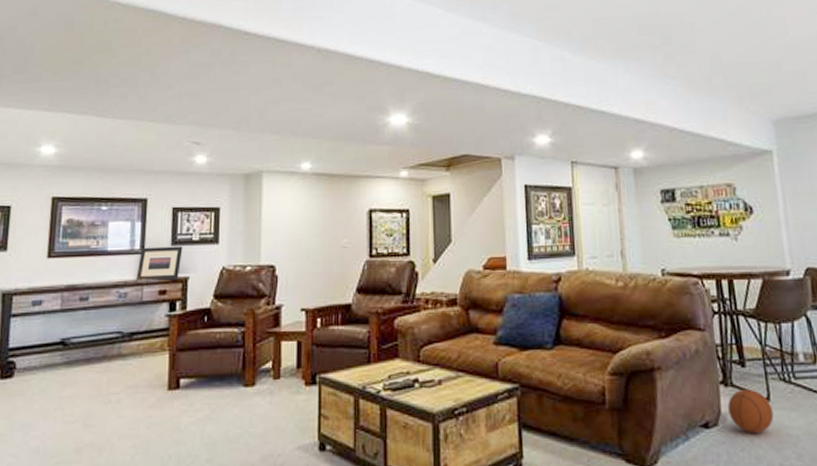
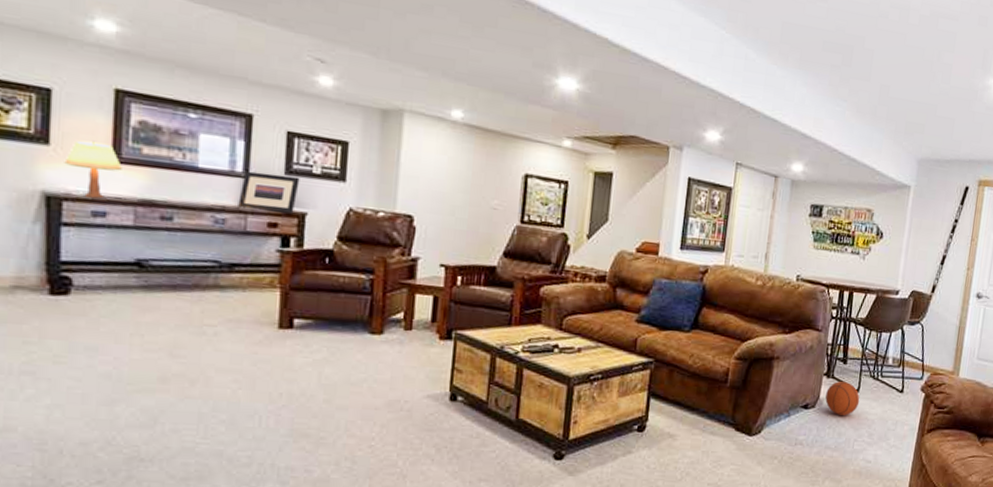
table lamp: none [16,243,54,290] -> present [64,140,122,199]

